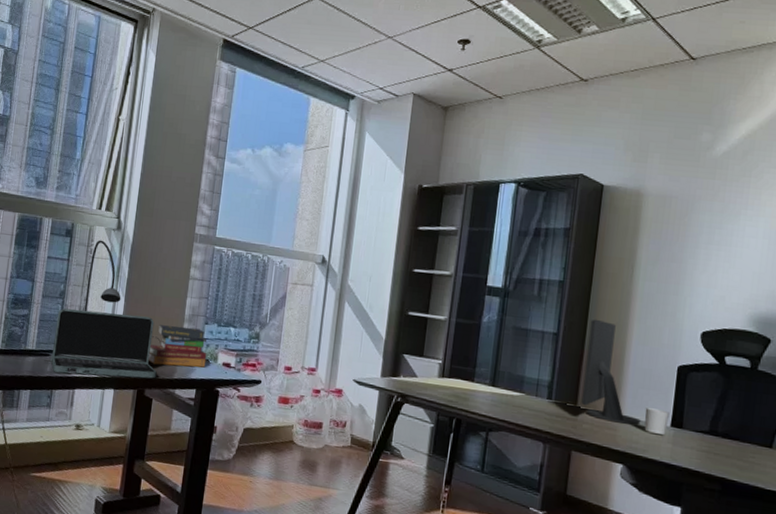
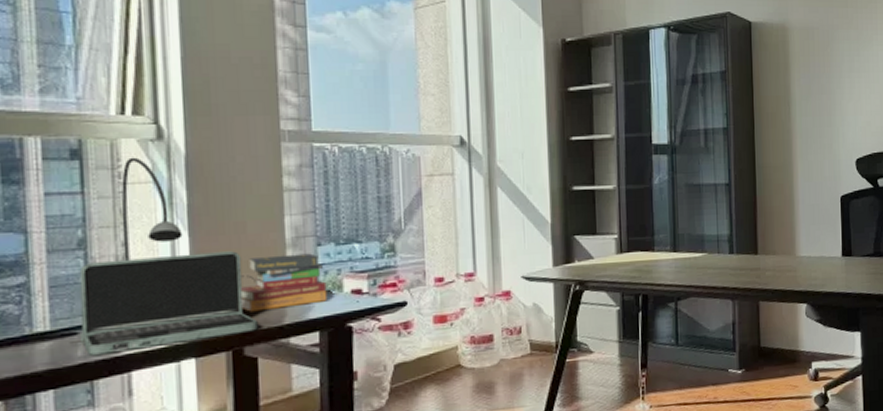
computer monitor: present [581,319,642,425] -> none [758,162,817,264]
cup: present [644,407,670,436] -> none [818,241,840,268]

